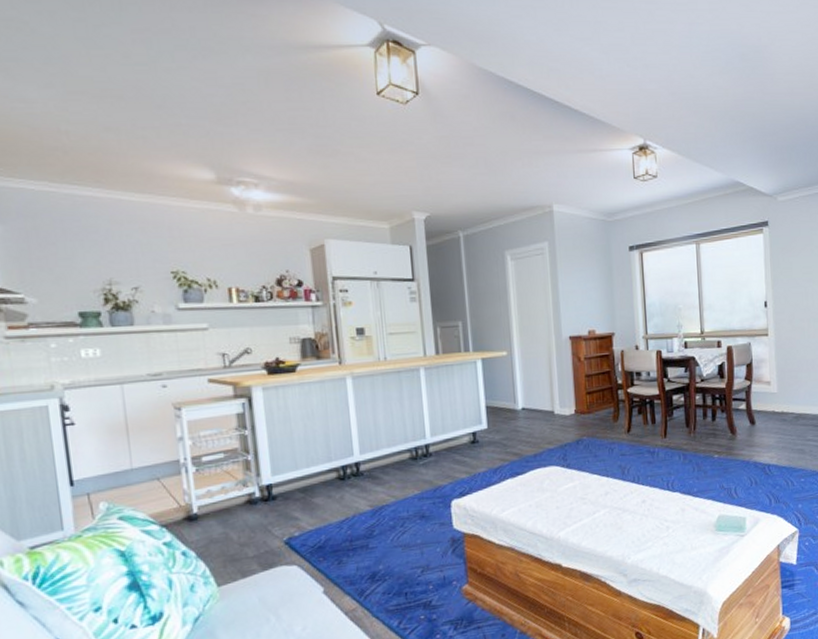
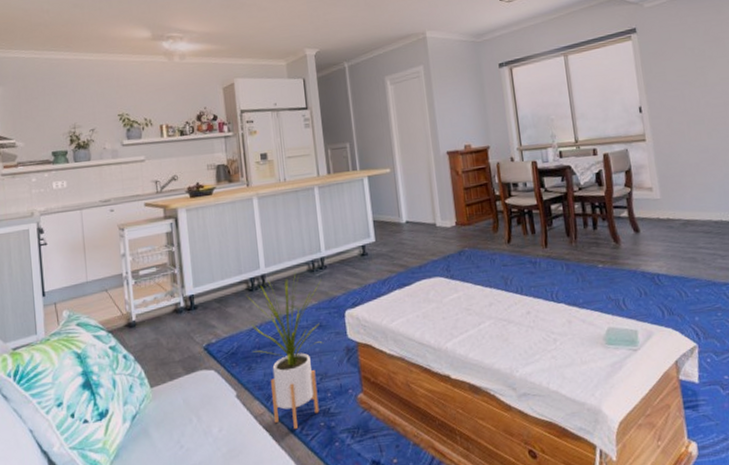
house plant: none [336,457,427,625] -> present [246,270,324,430]

